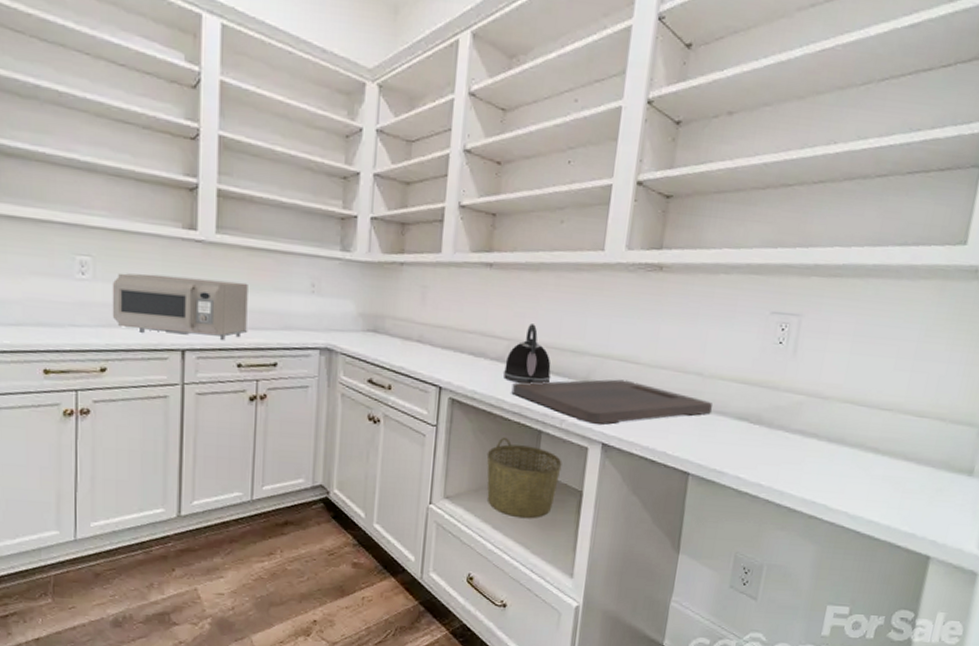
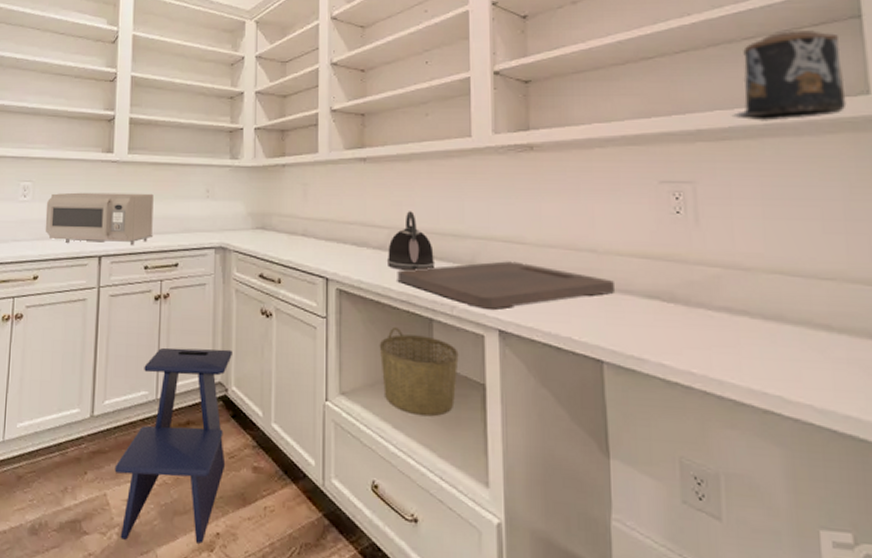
step stool: none [206,450,336,630] -> present [114,347,232,544]
canister: none [847,172,958,263] -> present [731,30,847,121]

